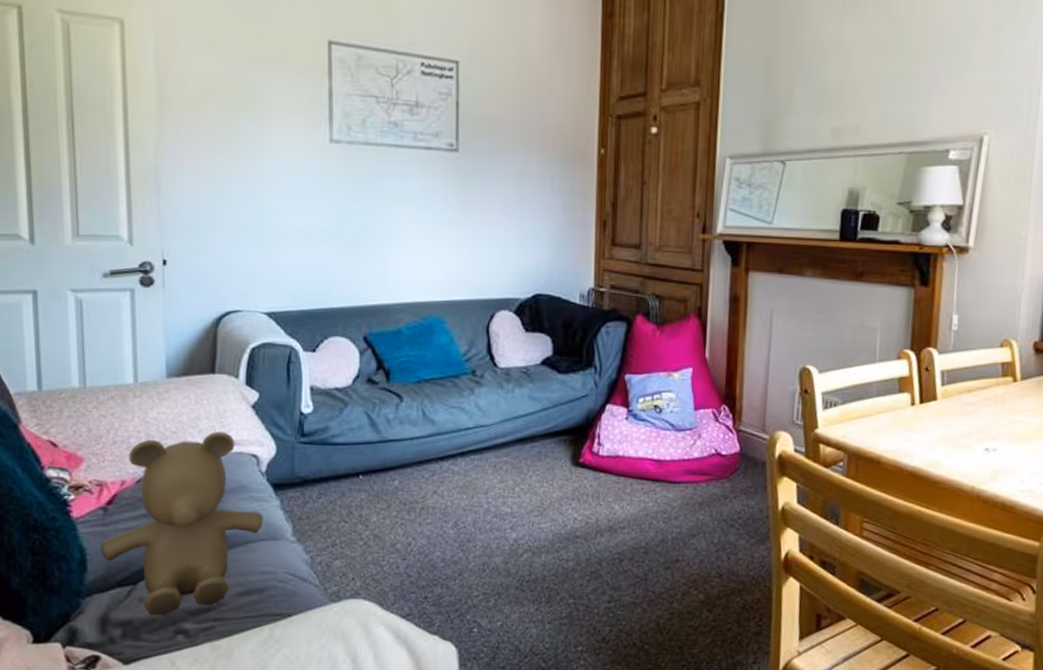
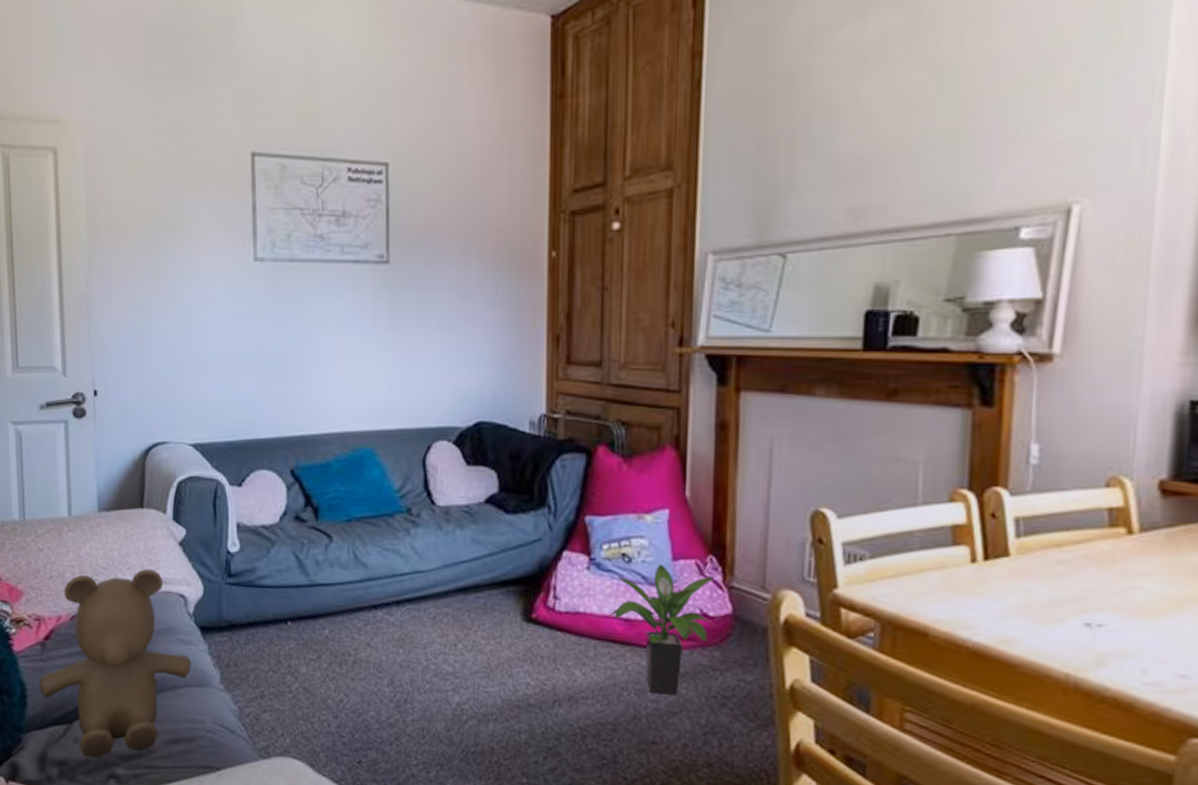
potted plant: none [643,414,727,521] -> present [608,564,715,695]

